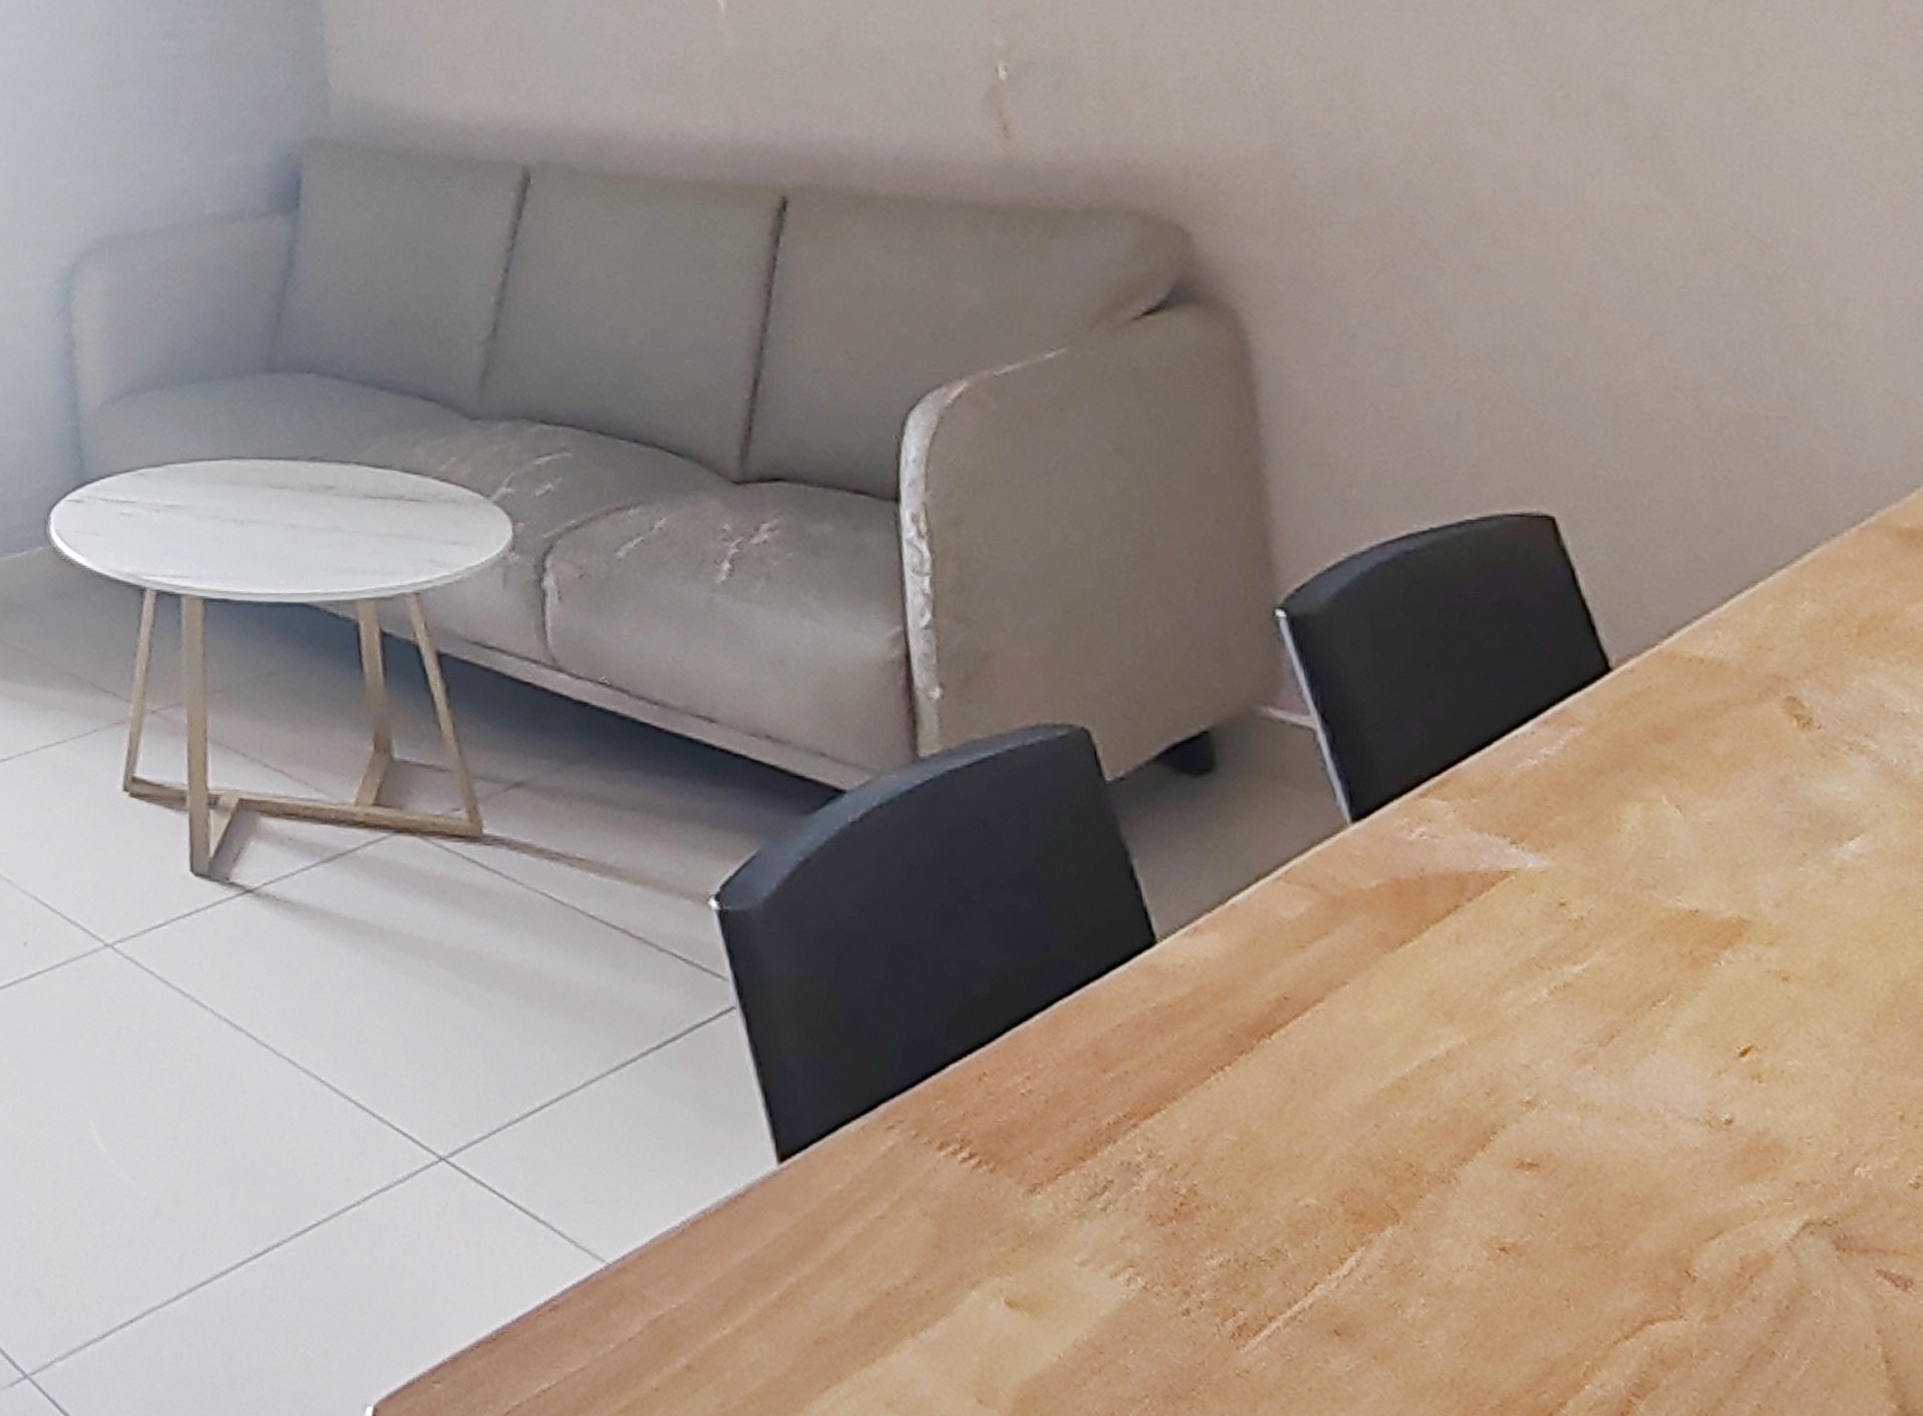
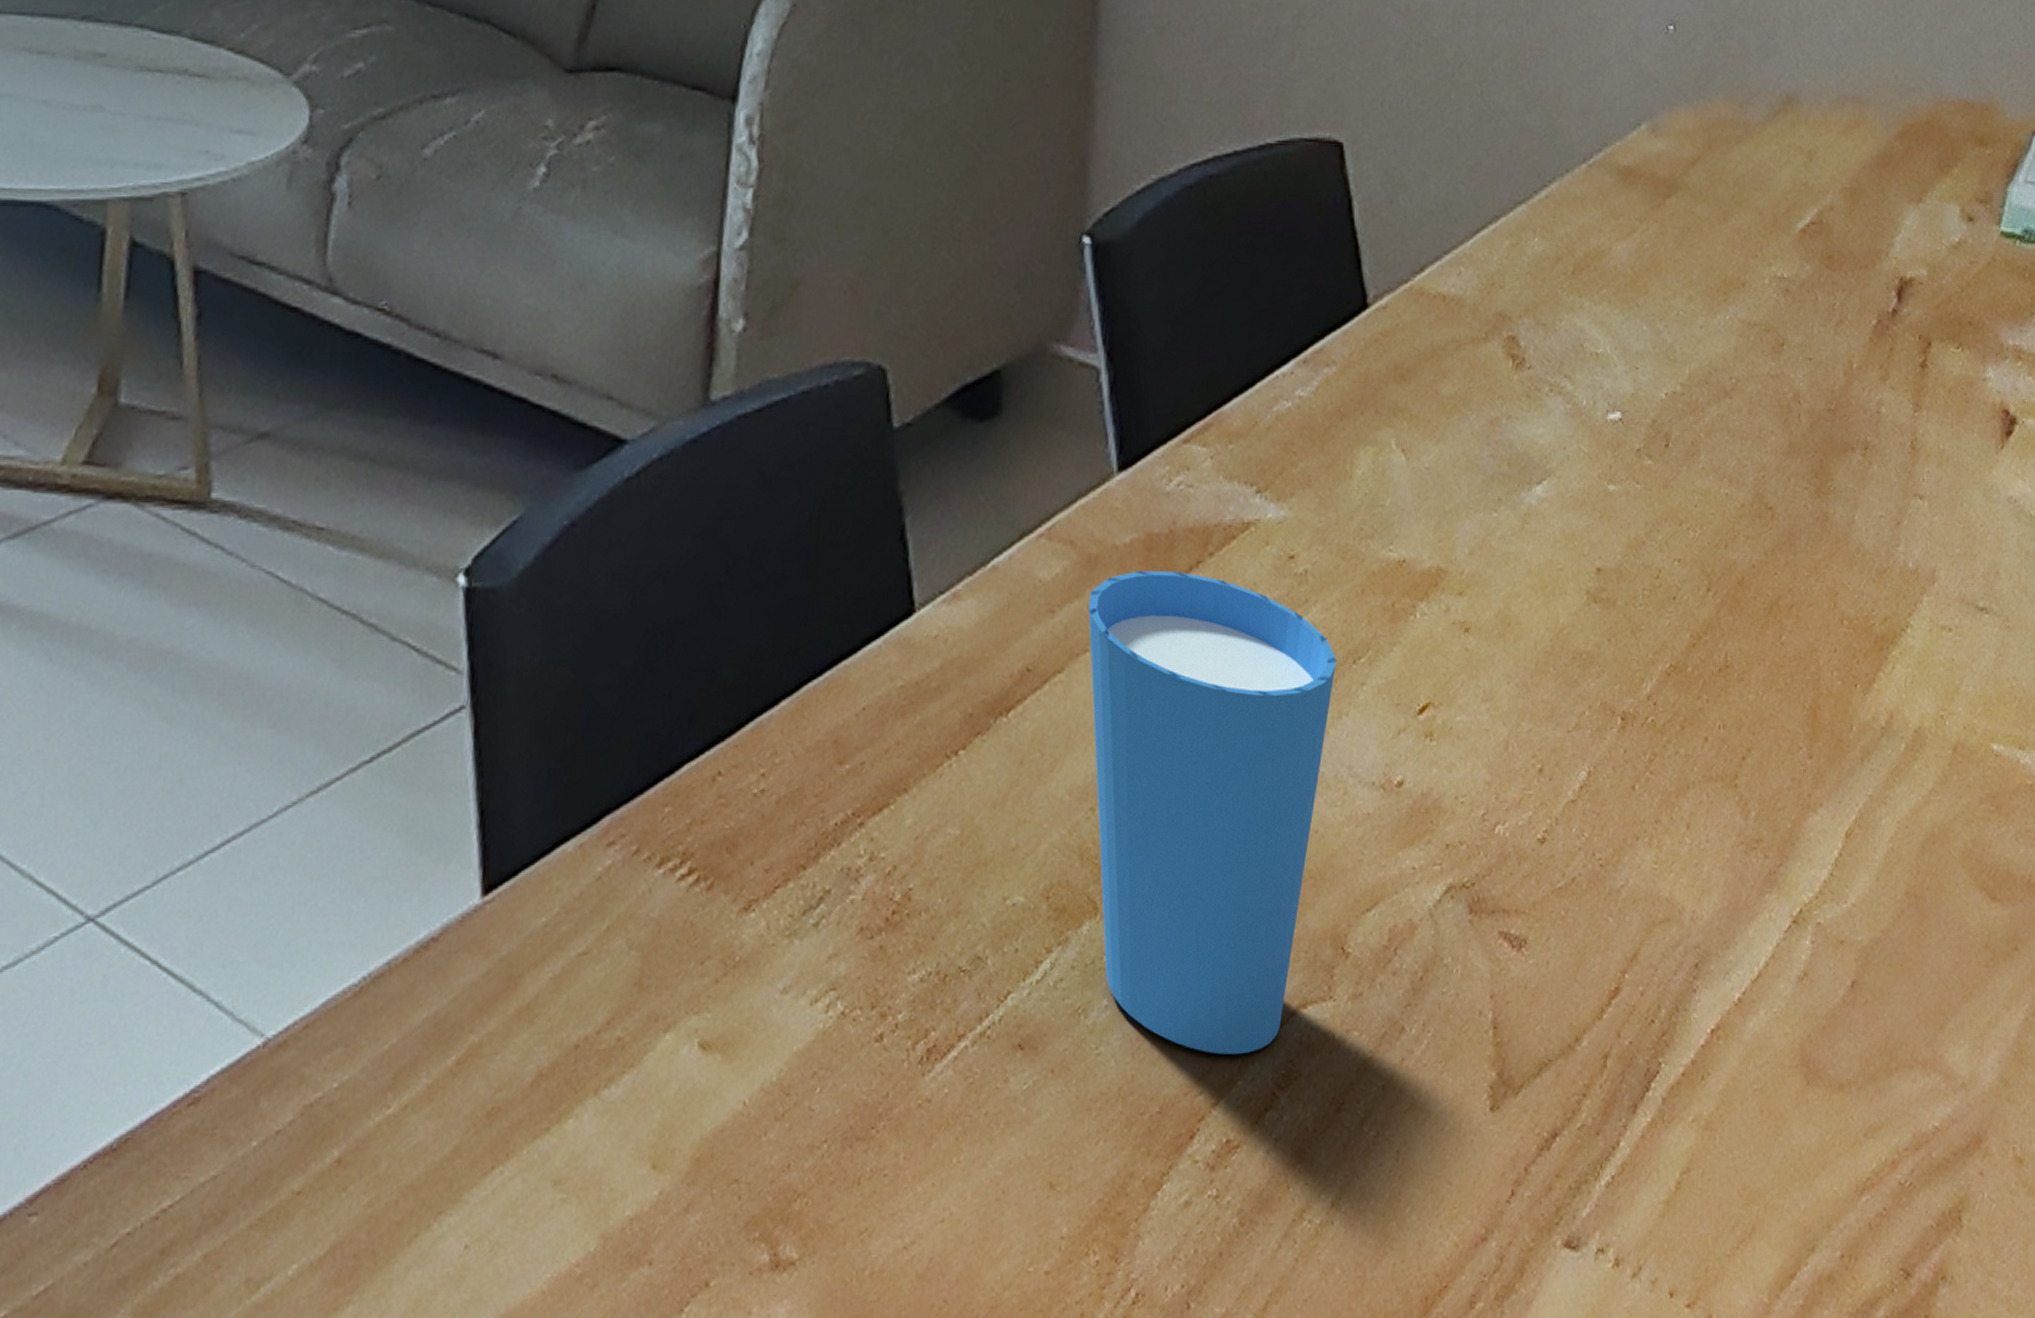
cup: none [1340,912,1634,1361] -> present [1088,570,1338,1055]

